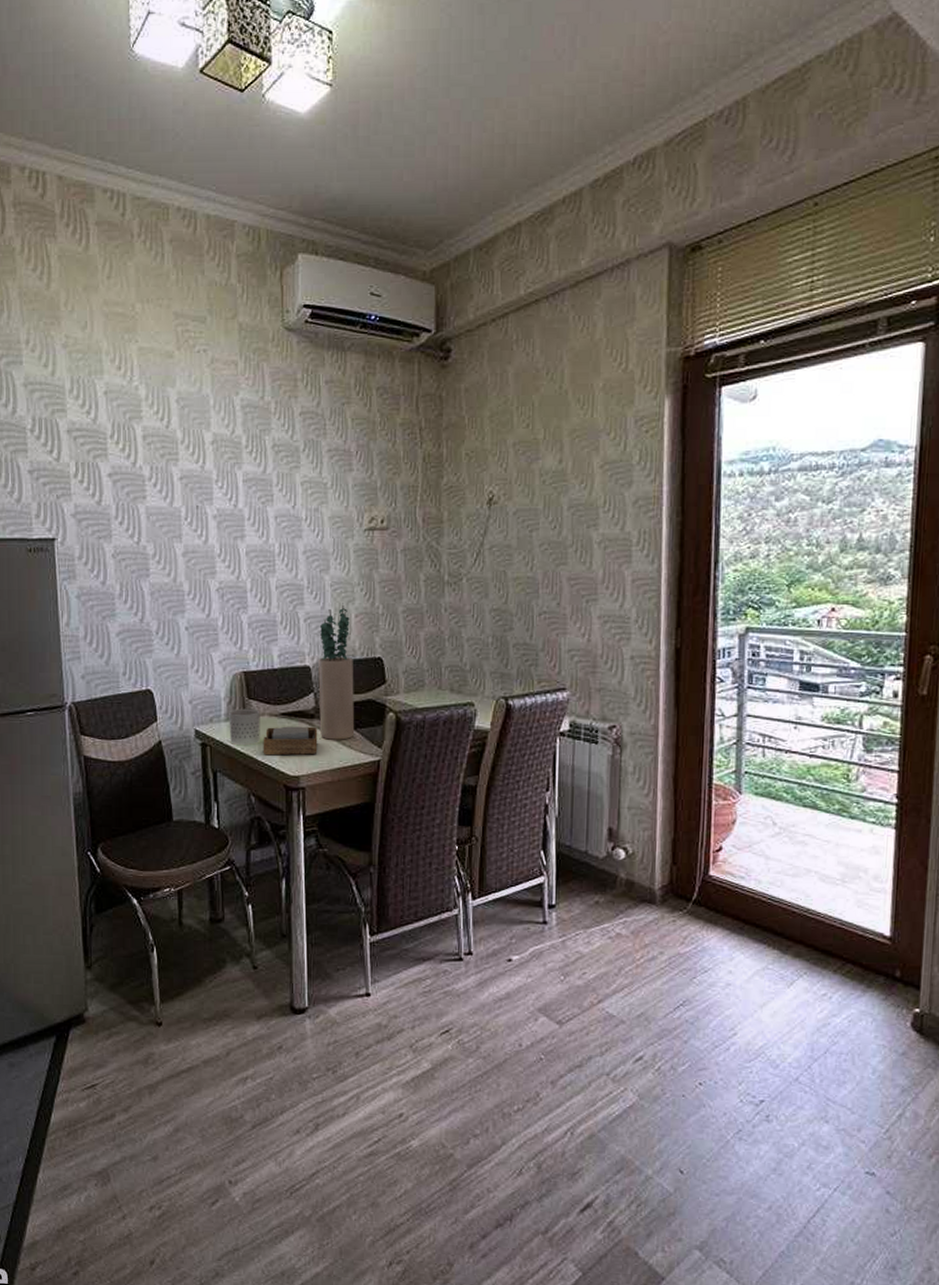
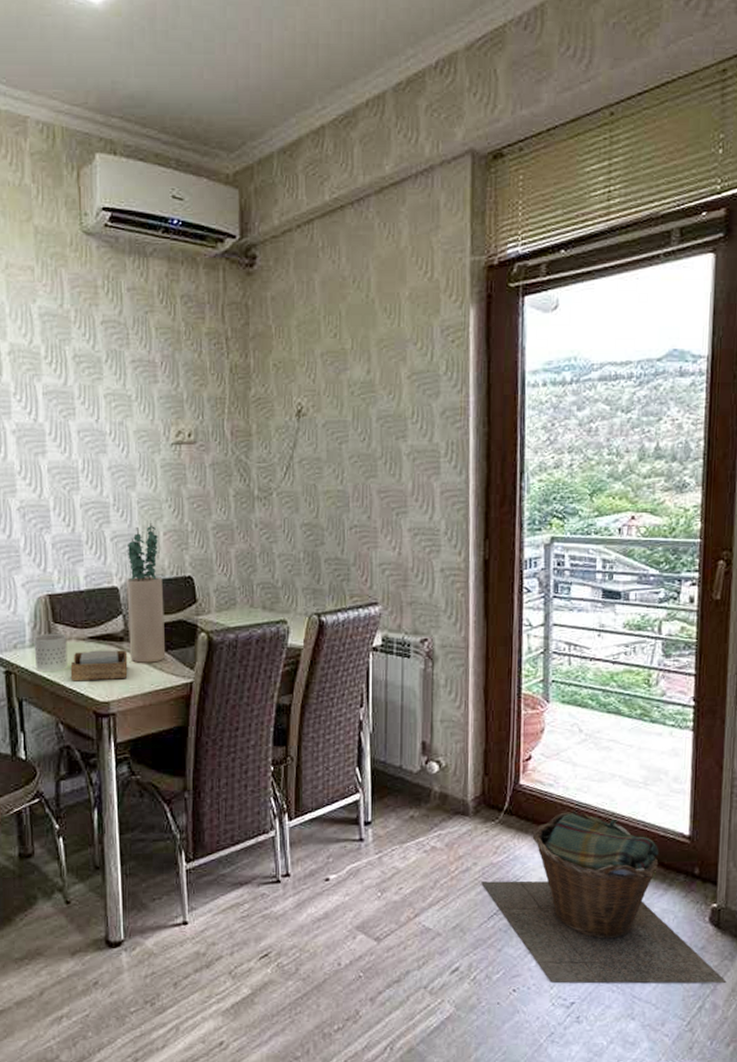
laundry basket: none [667,904,930,1091] -> present [481,810,727,983]

